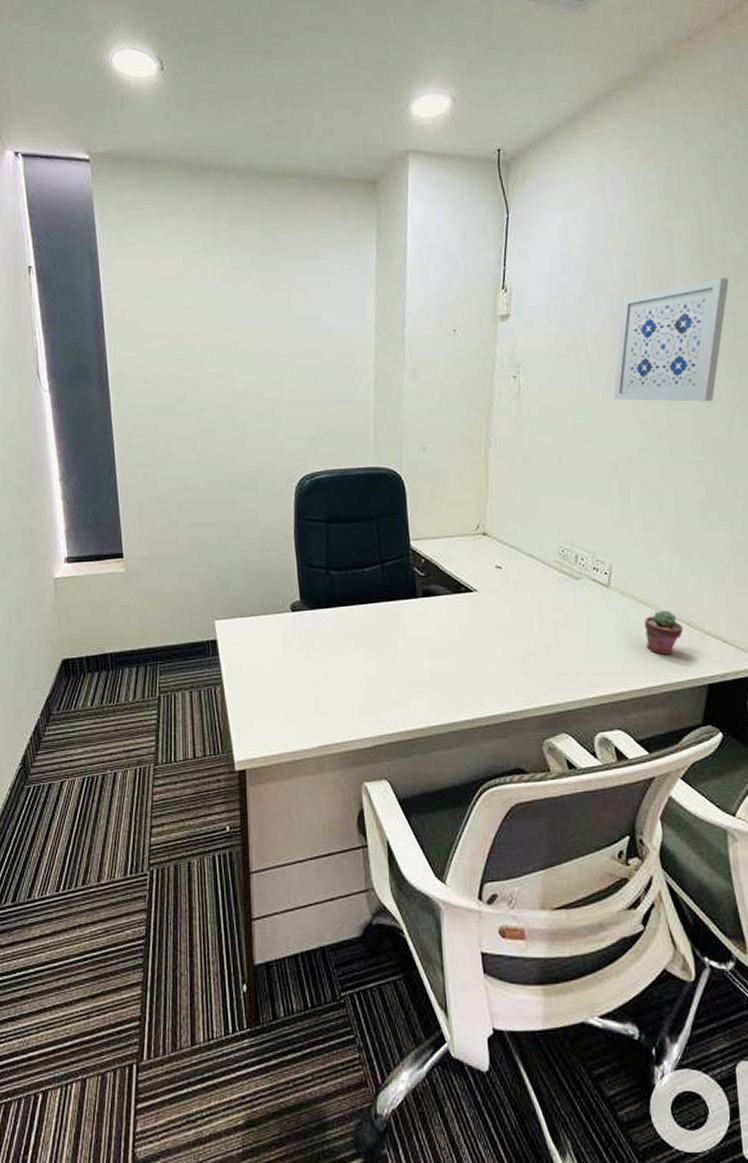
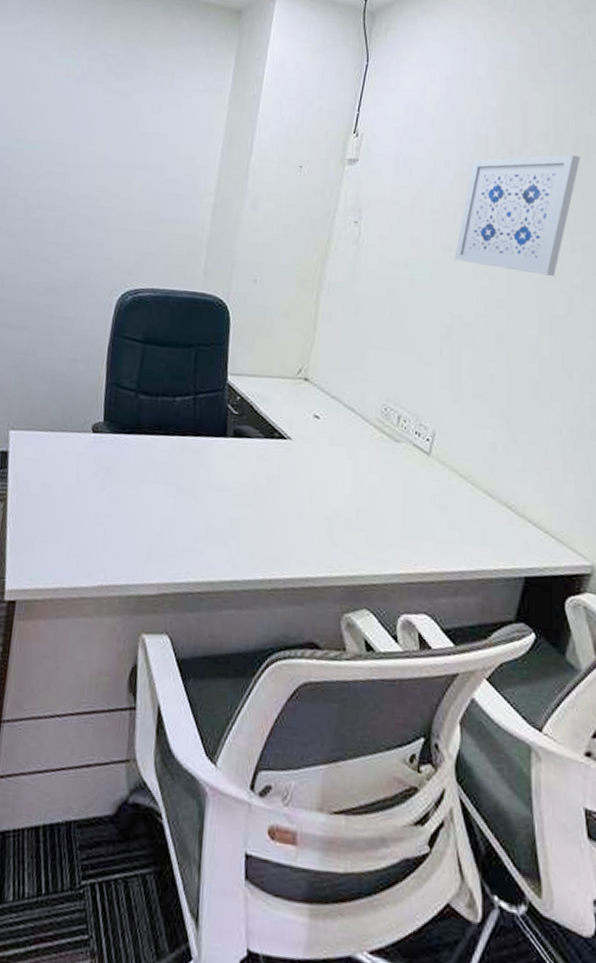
potted succulent: present [644,610,684,655] -> none [462,488,504,538]

